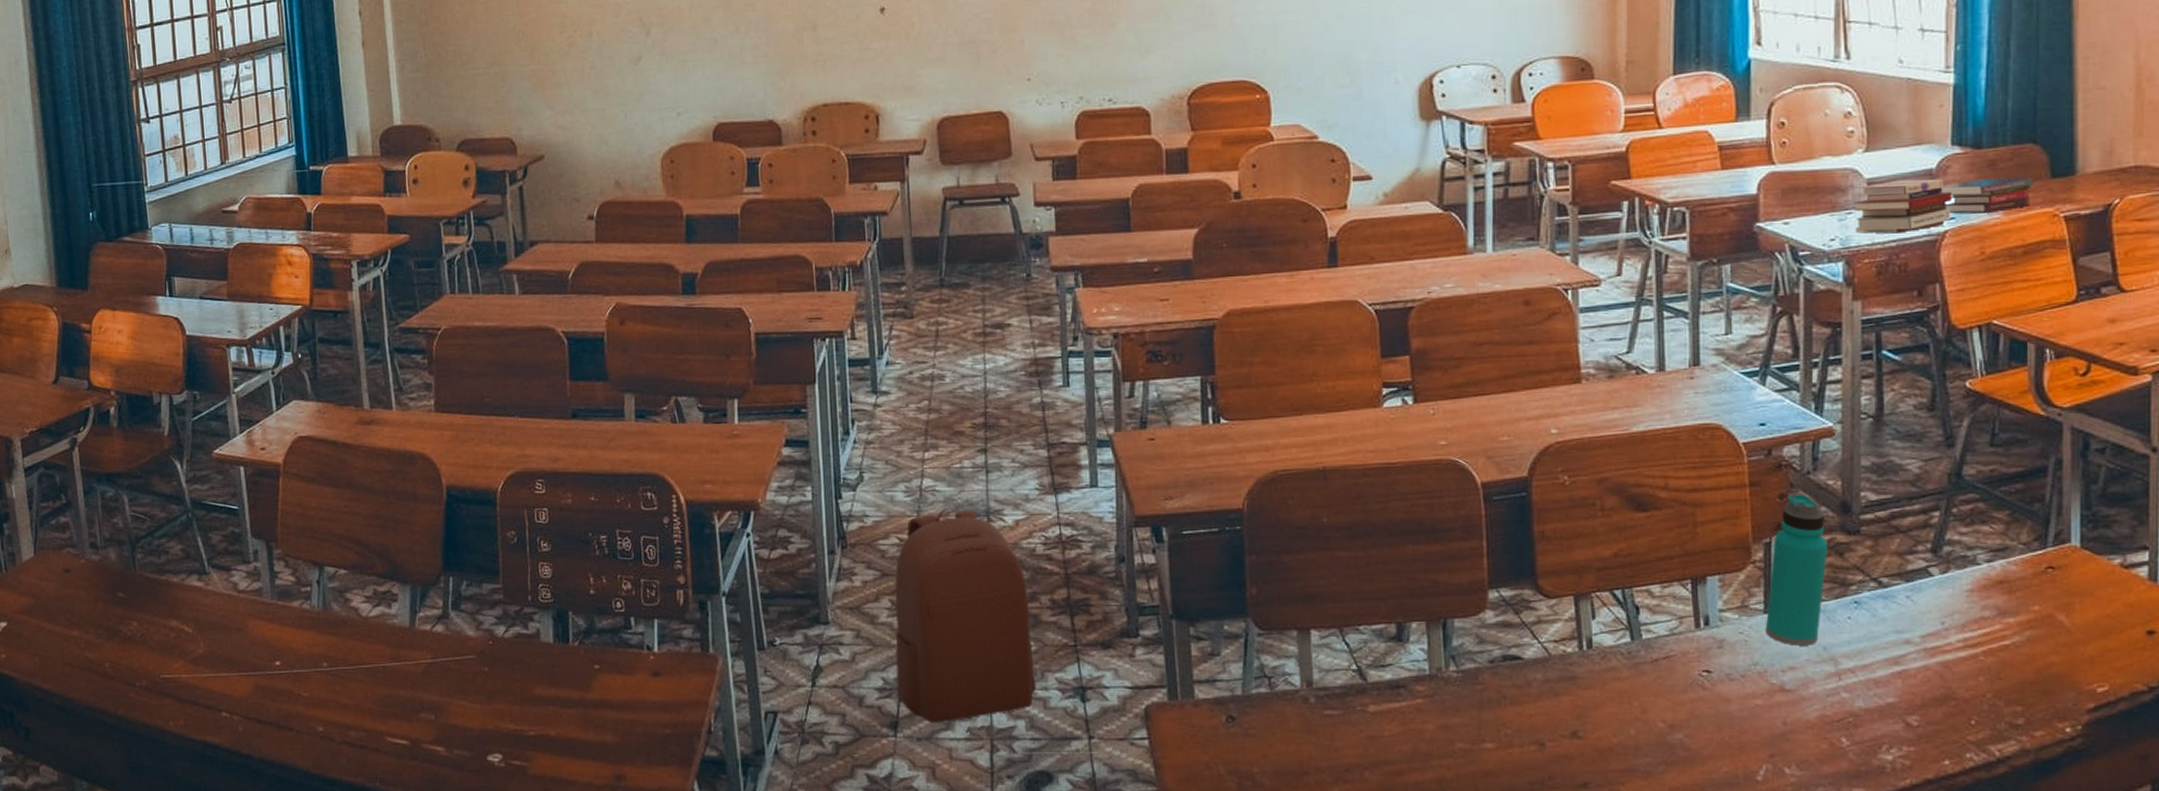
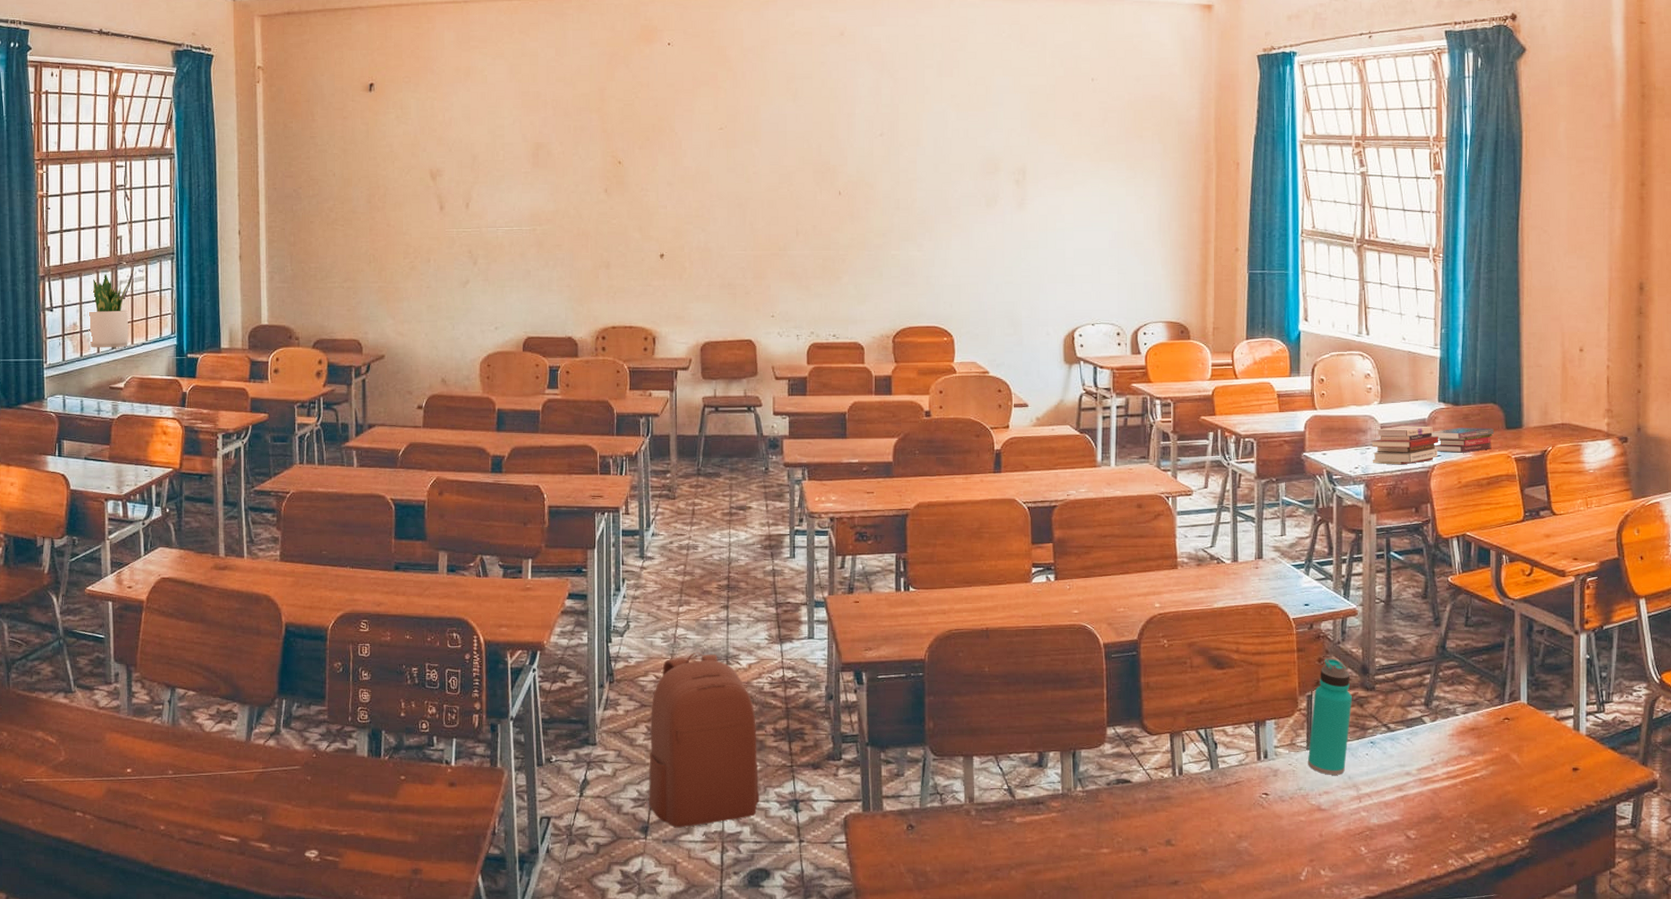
planter: none [189,74,239,165] -> present [87,274,131,348]

